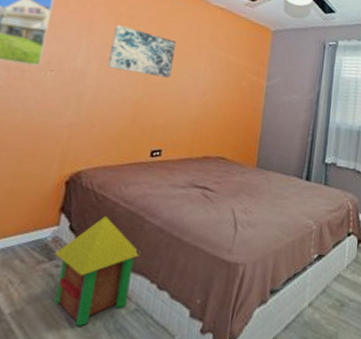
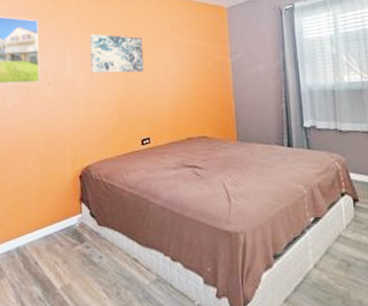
toy house: present [54,216,141,326] -> none [83,201,151,295]

